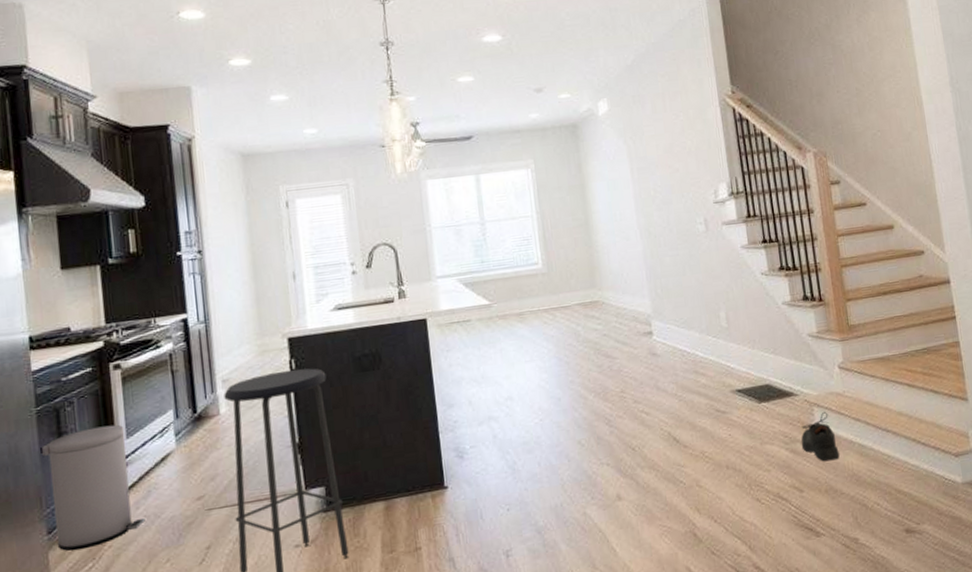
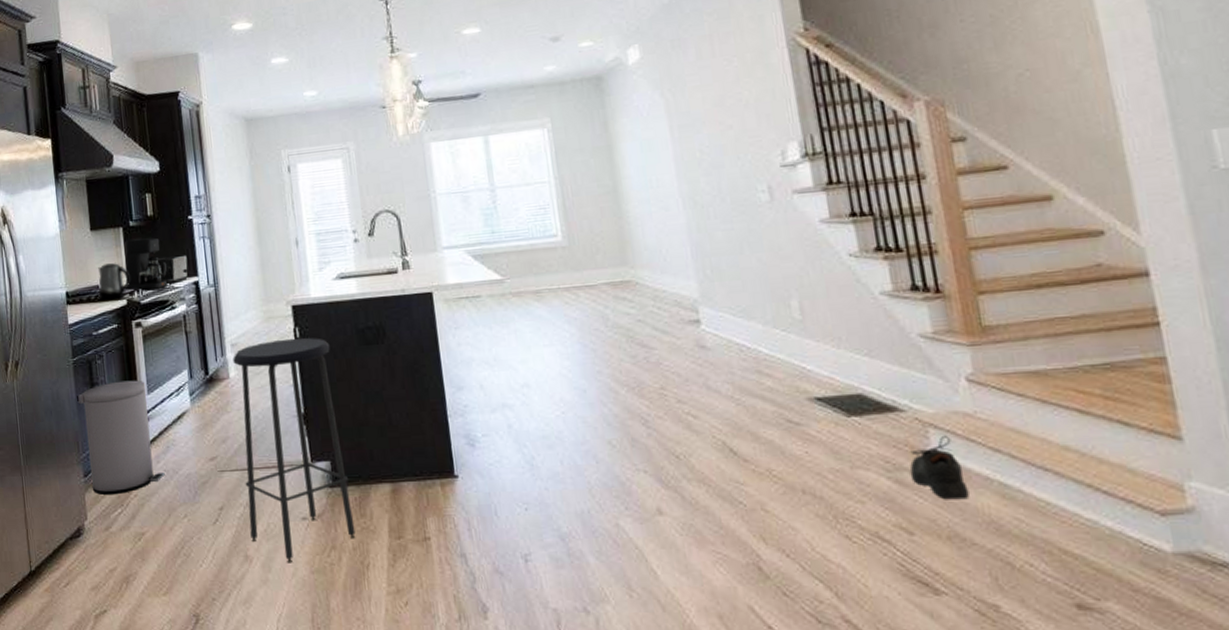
kettle: none [69,303,108,344] -> present [98,263,130,301]
coffee maker: none [102,275,152,331] -> present [124,237,168,290]
toaster: none [140,291,176,322] -> present [157,254,188,284]

